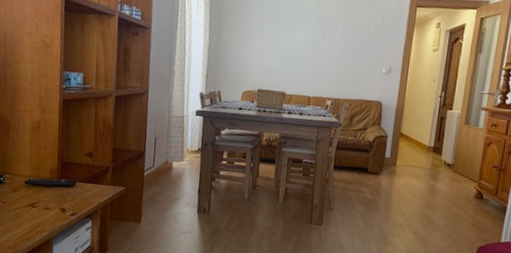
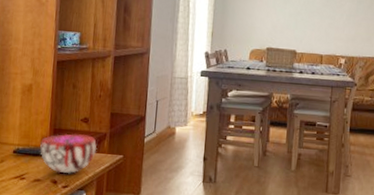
decorative bowl: none [49,166,101,204] -> present [40,133,97,174]

